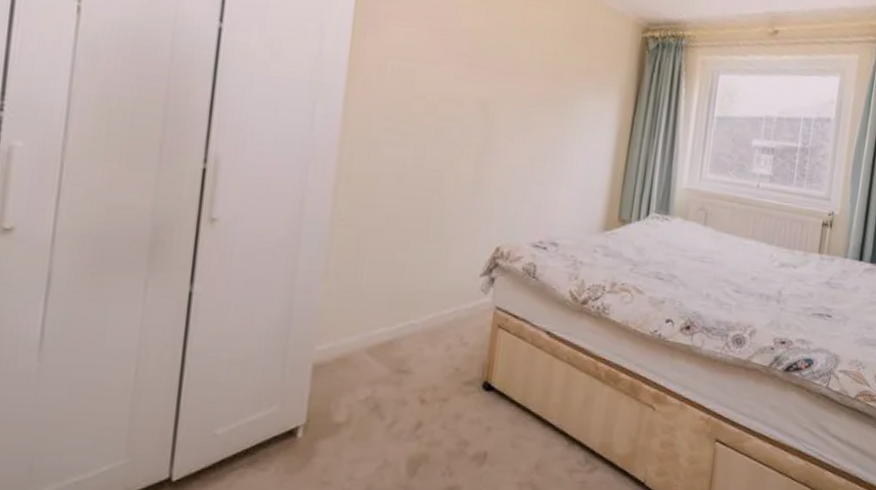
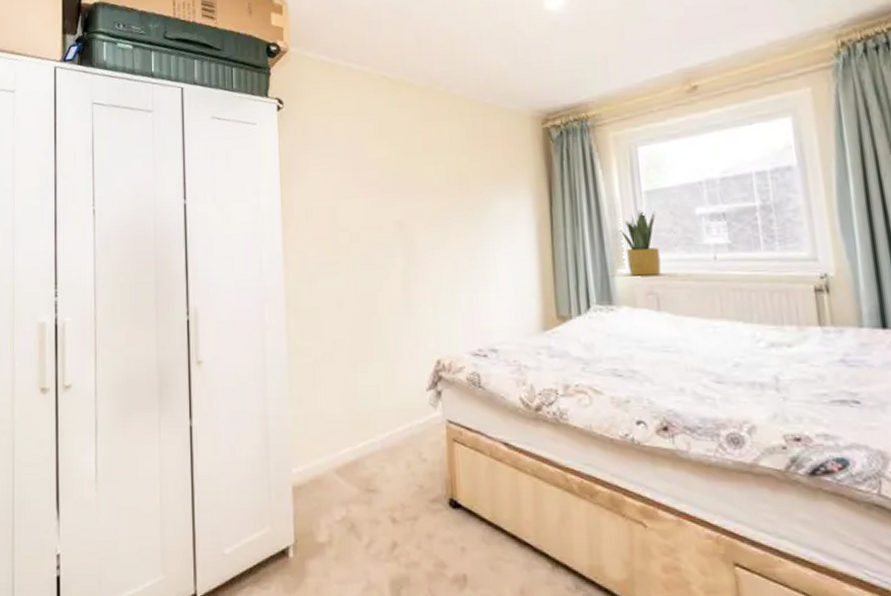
planter: none [688,132,721,194] -> present [620,210,661,276]

